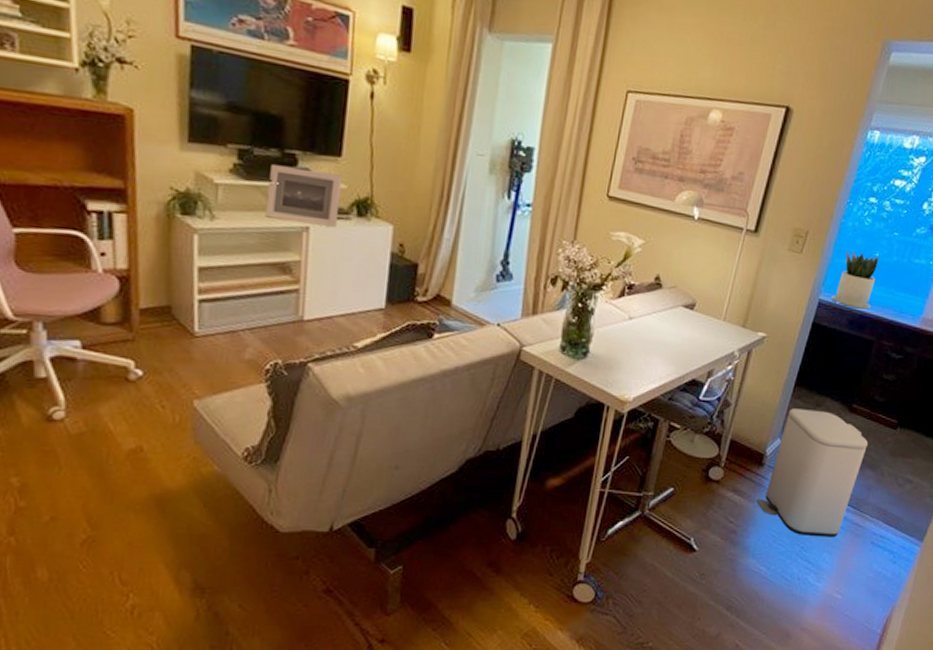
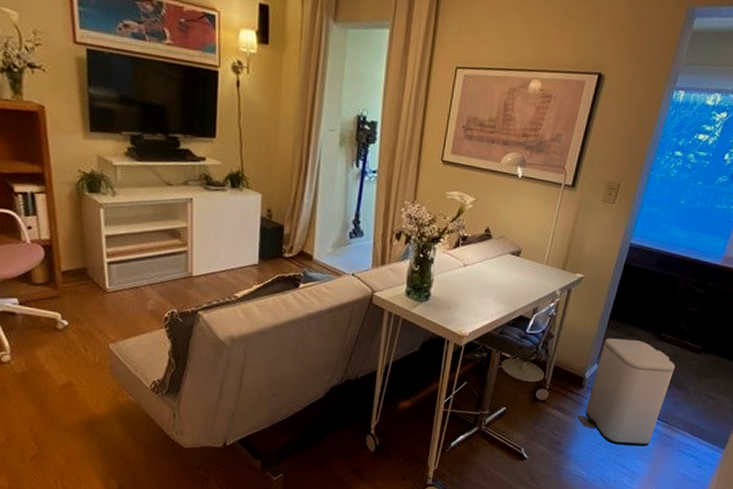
picture frame: present [265,164,343,227] -> none [156,147,217,197]
planter: present [831,249,879,310] -> none [641,198,685,251]

